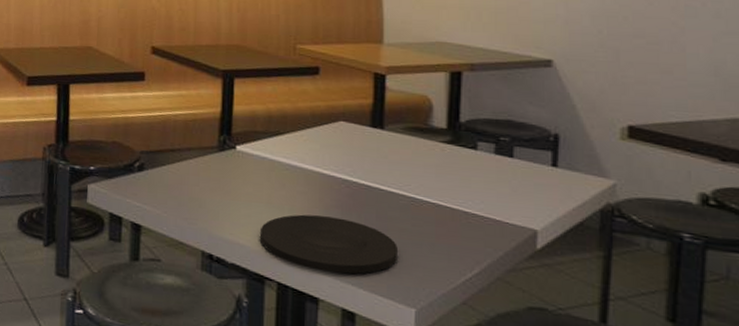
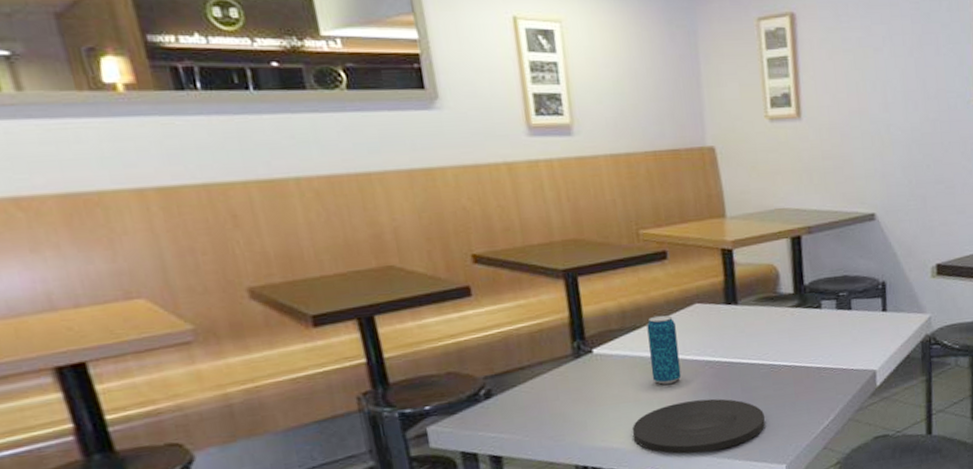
beverage can: none [287,125,317,194] -> present [647,315,682,385]

